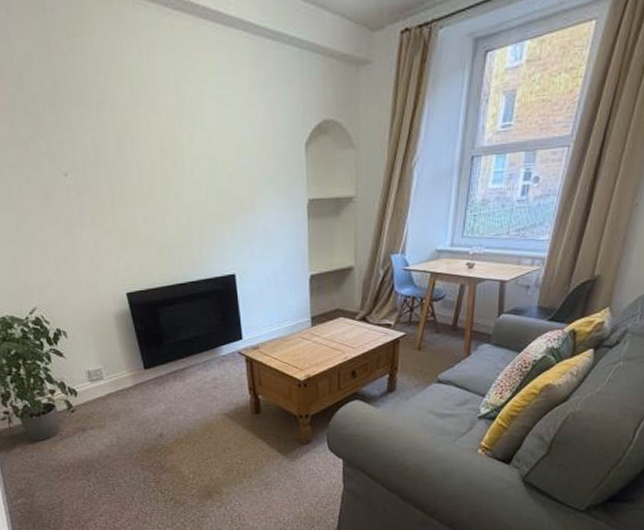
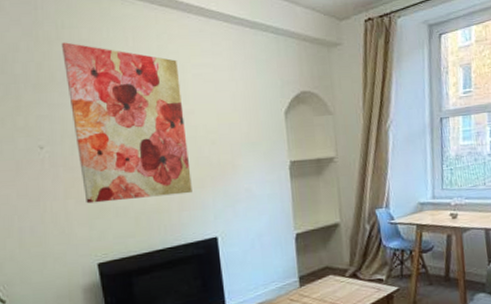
wall art: none [74,54,211,235] -> present [61,42,192,204]

